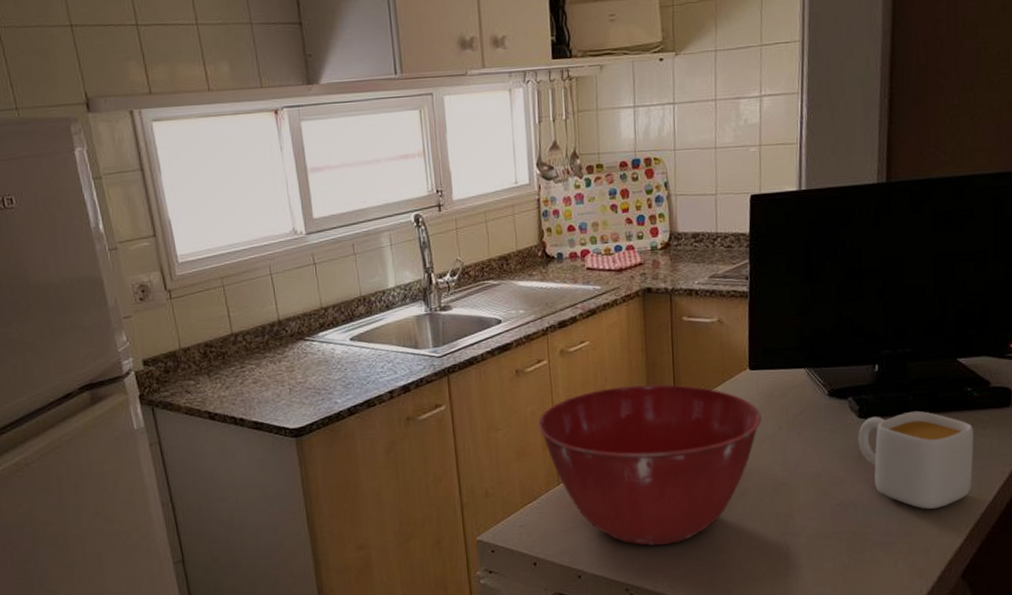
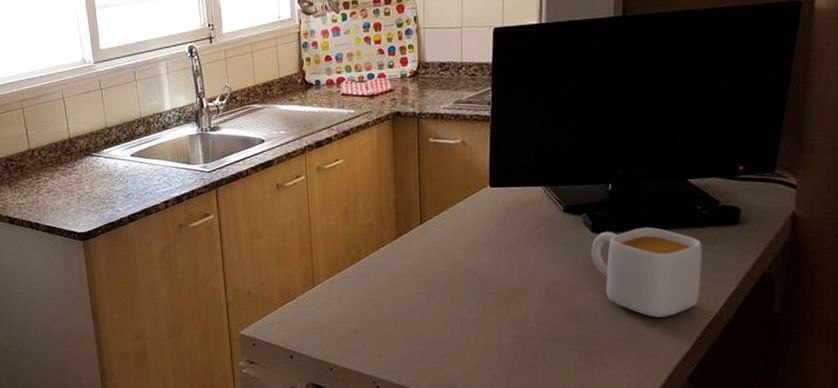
mixing bowl: present [537,384,762,546] -> none [295,199,501,344]

